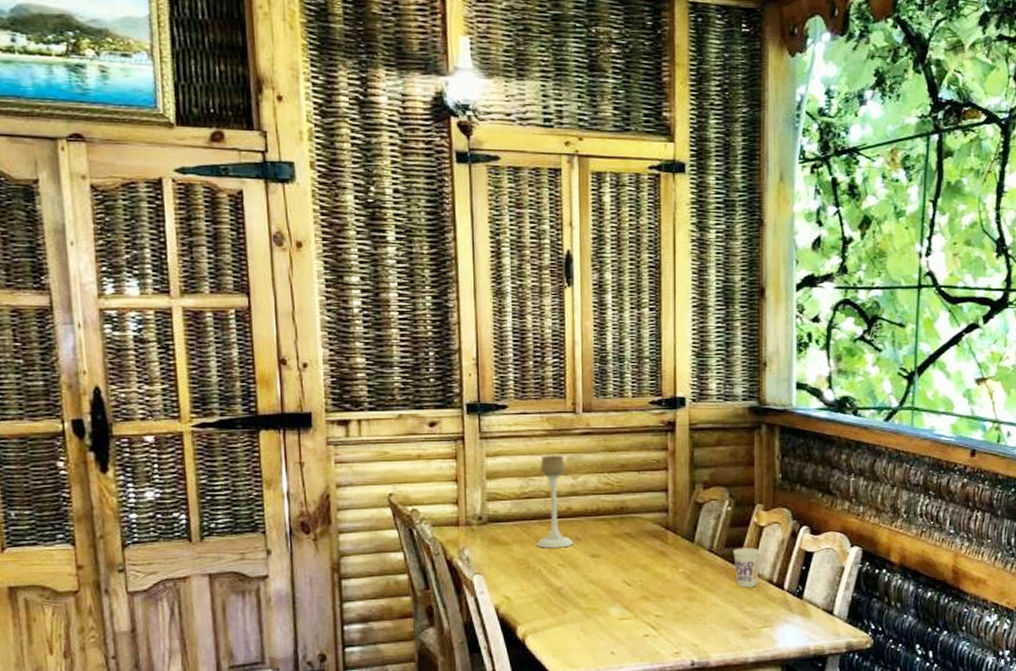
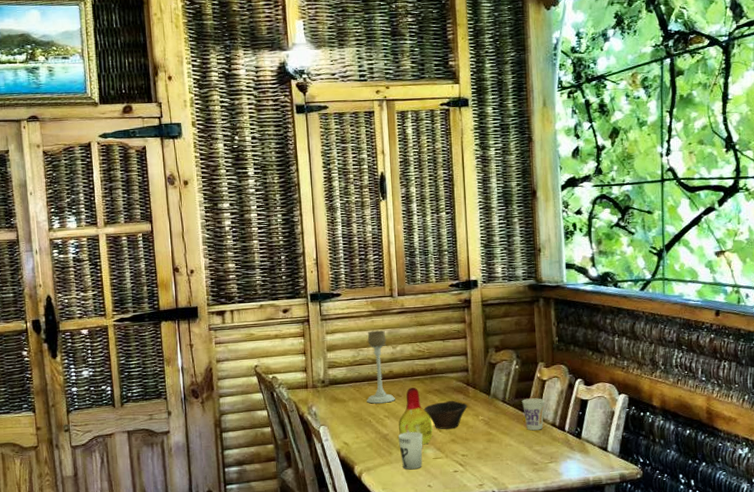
cup: none [576,585,607,633] -> present [398,432,423,470]
bottle: none [577,530,620,602] -> present [399,387,433,445]
bowl: none [609,547,665,583] -> present [423,400,468,429]

